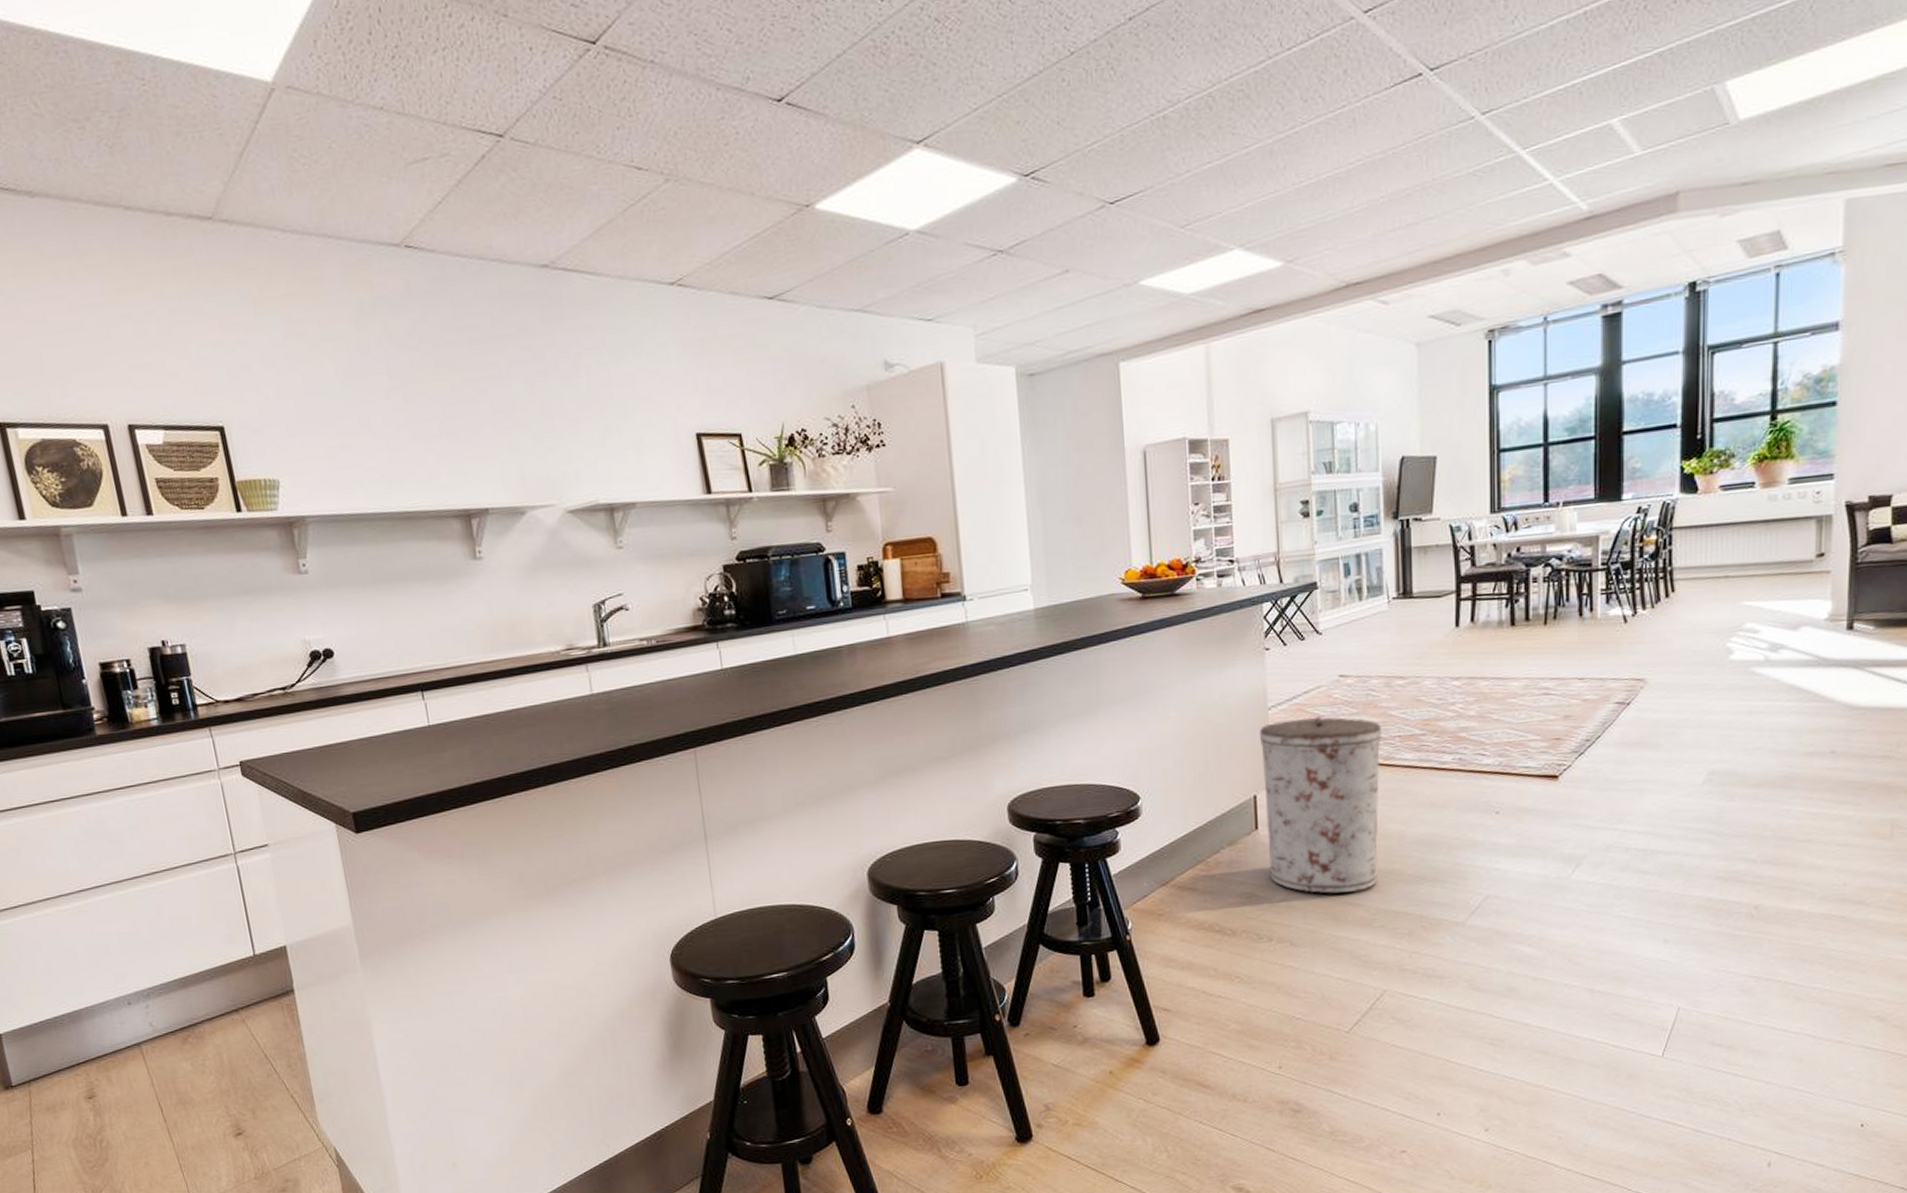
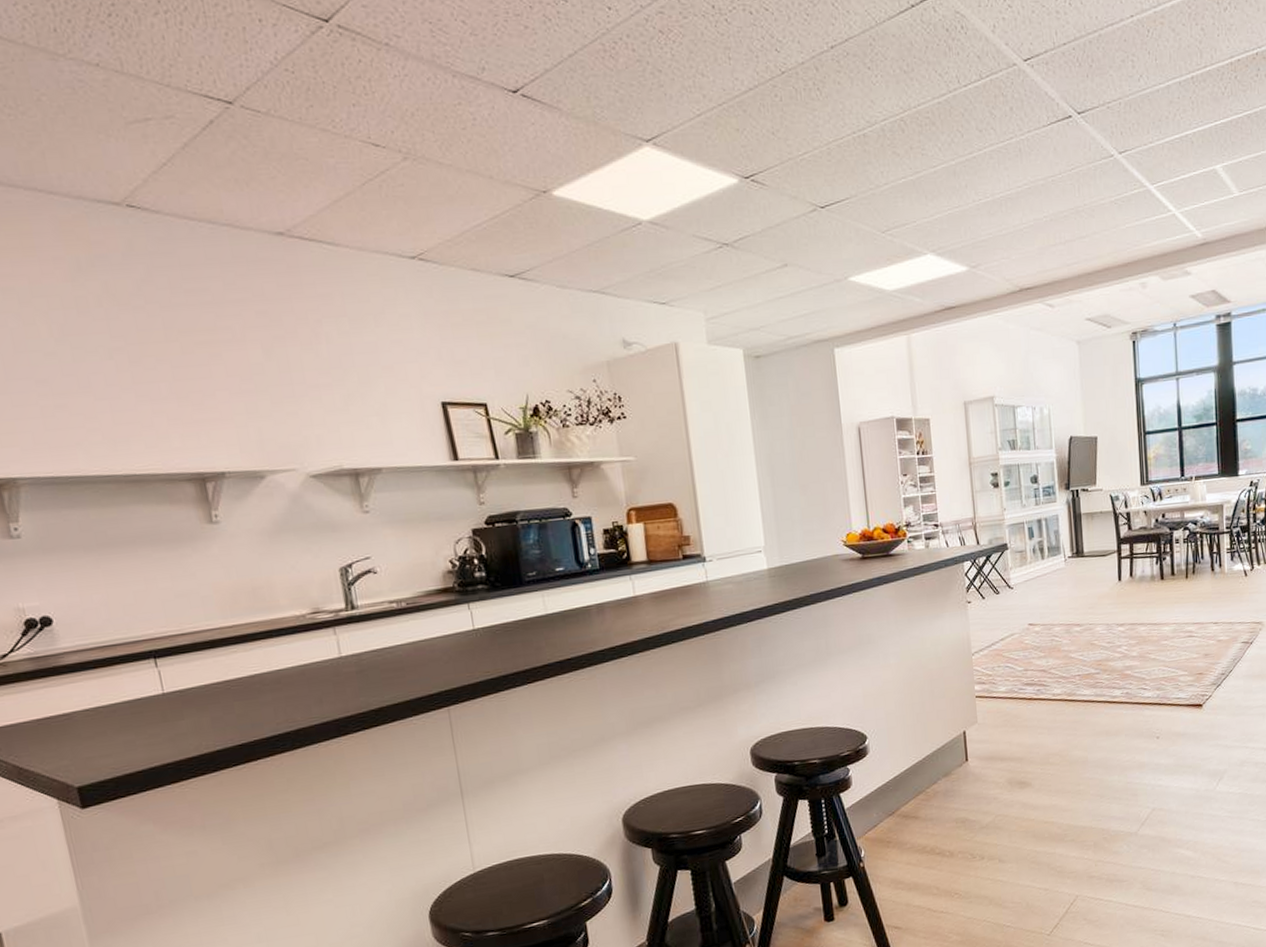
trash can: present [1259,716,1381,894] -> none [965,660,1067,815]

